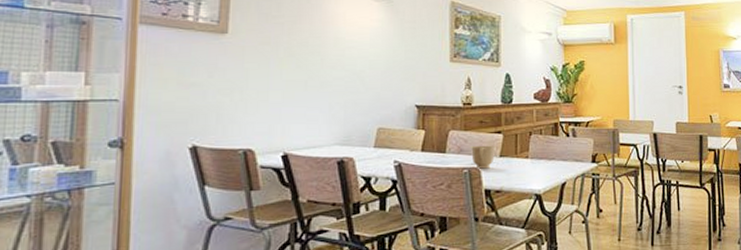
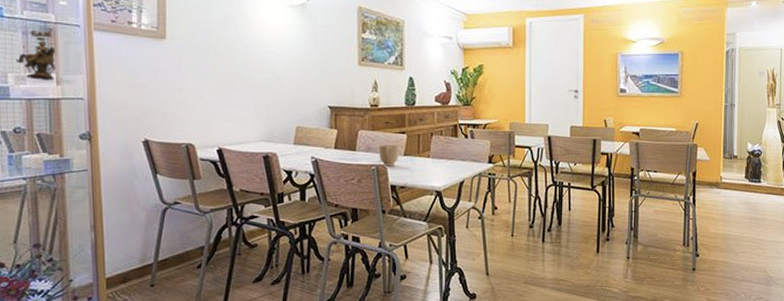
decorative figurine: none [34,24,88,80] -> present [15,31,56,80]

